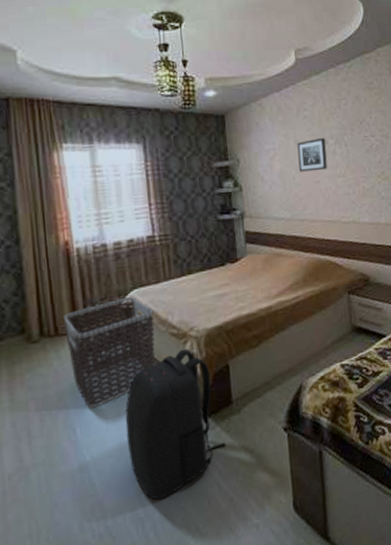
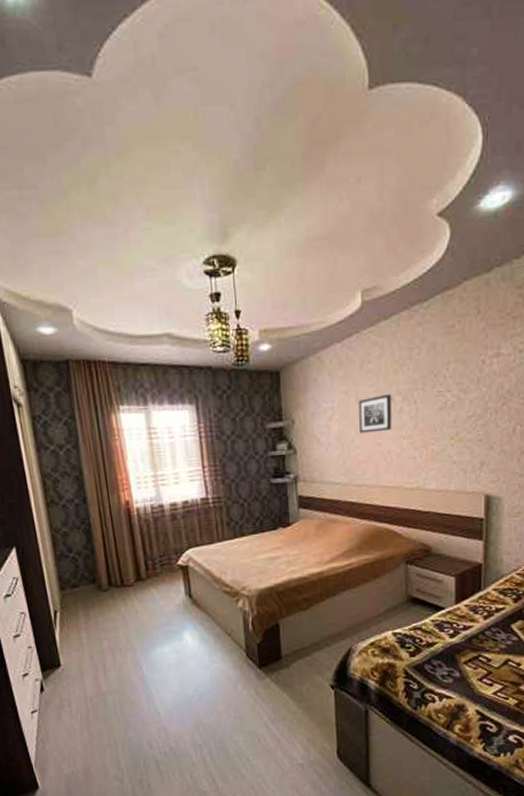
clothes hamper: present [62,296,155,409] -> none [127,555,210,651]
backpack: present [125,348,226,501] -> none [184,606,275,733]

